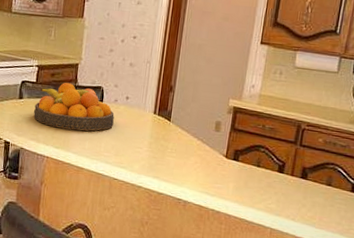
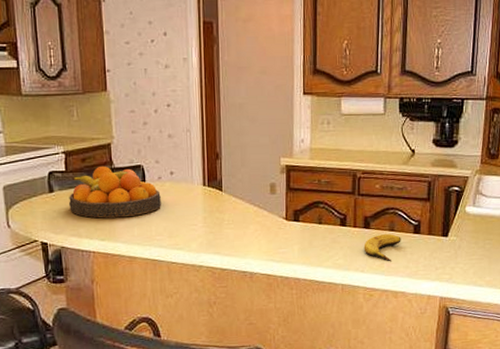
banana: none [297,187,337,216] -> present [363,233,401,262]

